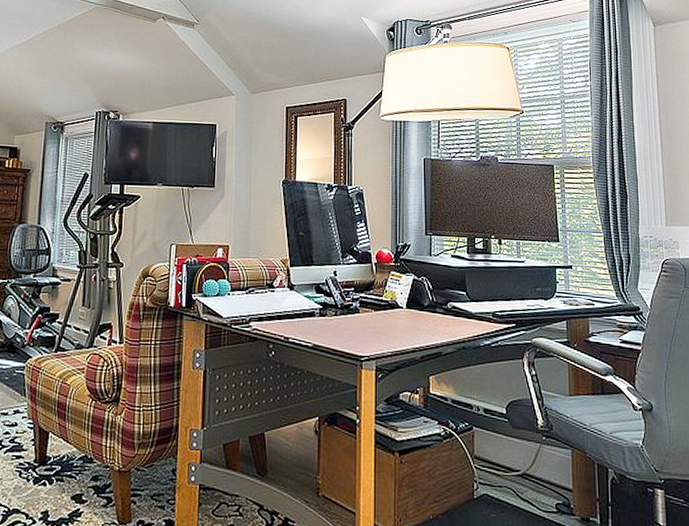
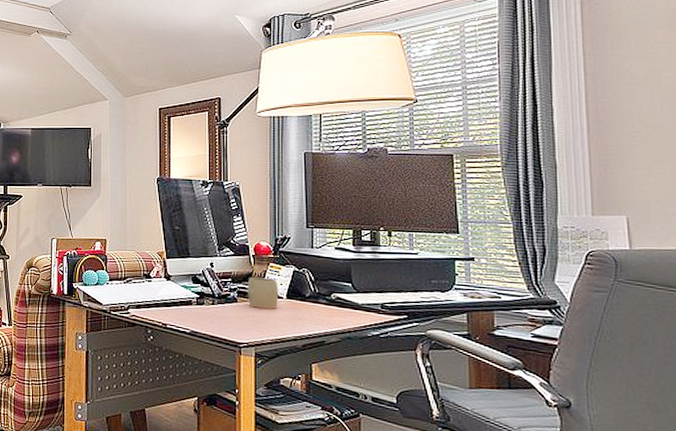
mug: none [369,286,399,319] -> present [247,277,279,309]

